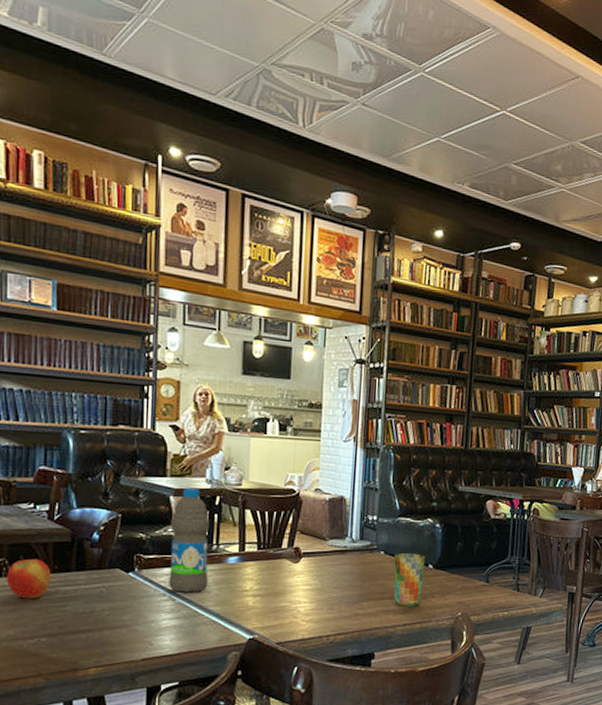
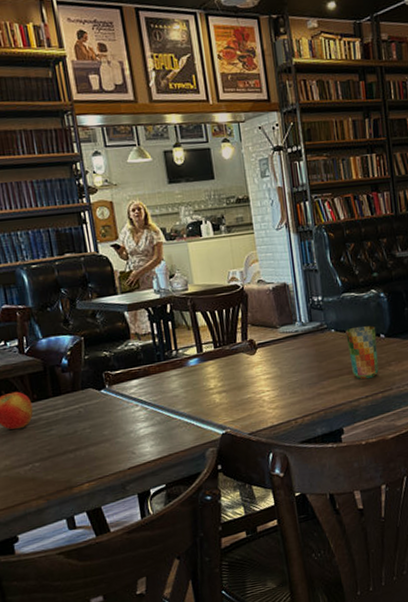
water bottle: present [169,487,210,593] -> none [129,300,175,402]

